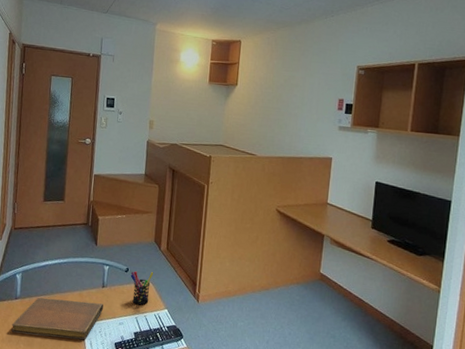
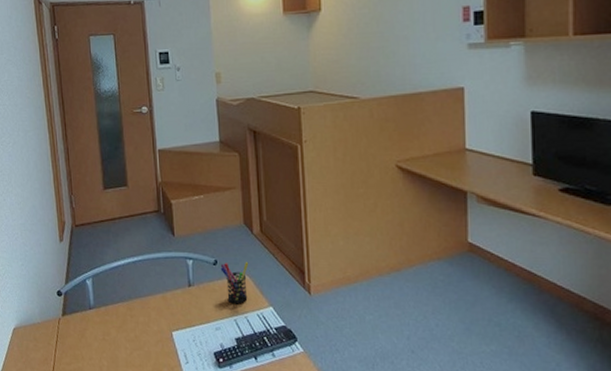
notebook: present [11,297,103,340] -> none [90,304,193,352]

